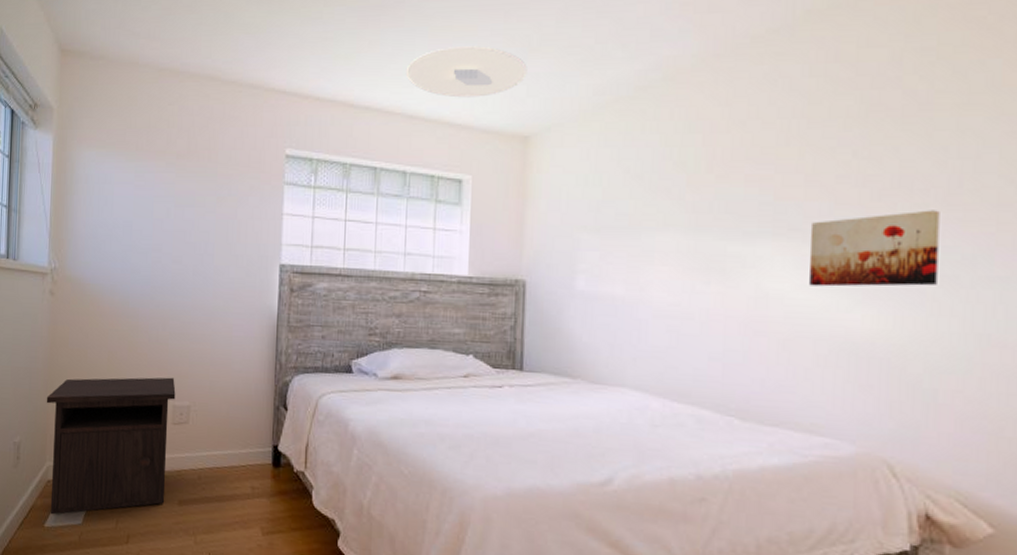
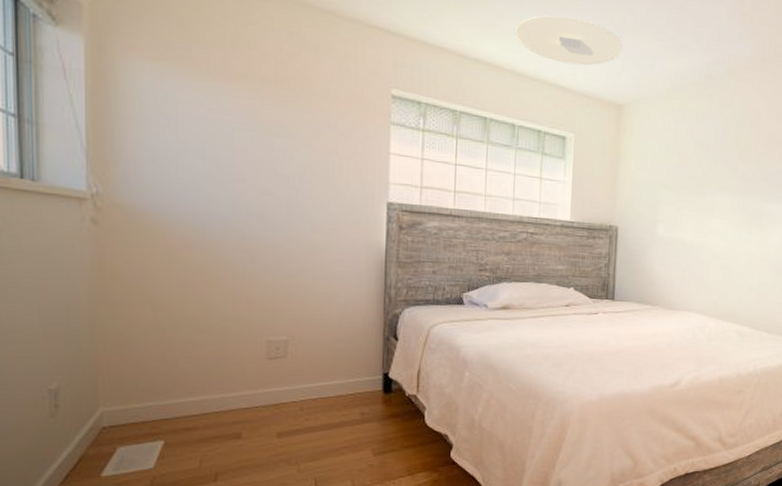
nightstand: present [46,377,176,515] -> none [94,312,270,463]

